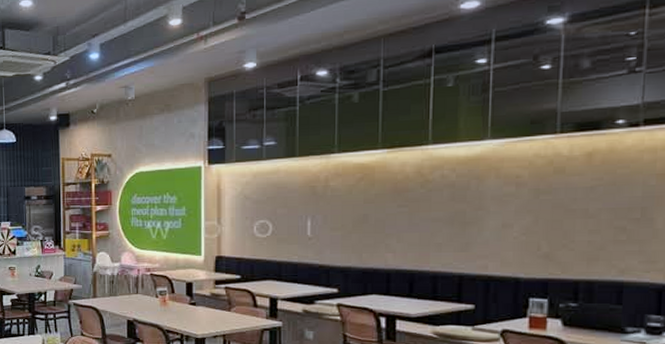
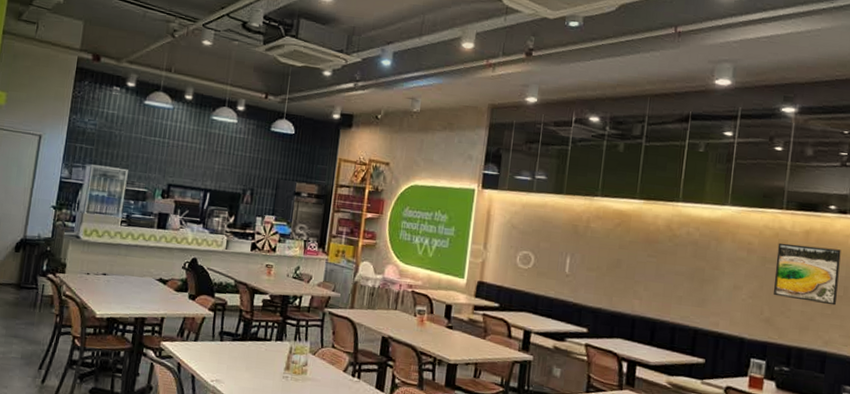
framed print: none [551,167,635,230] -> present [773,242,841,306]

